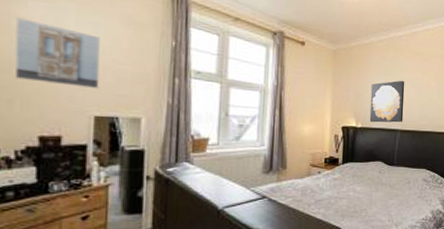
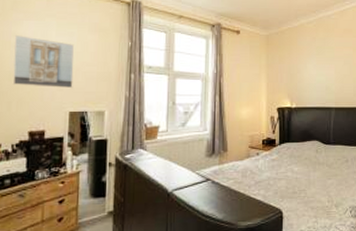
wall art: present [369,80,405,123] -> none [303,58,337,102]

